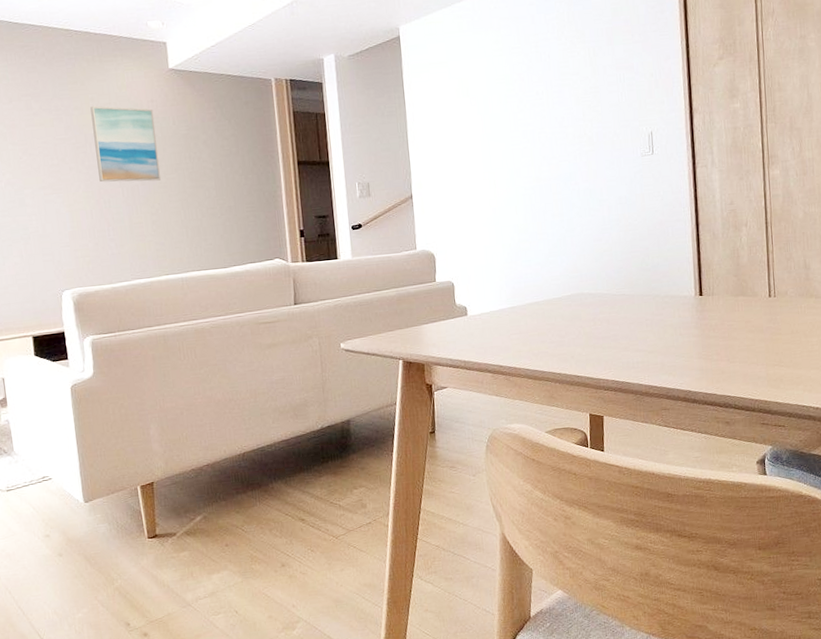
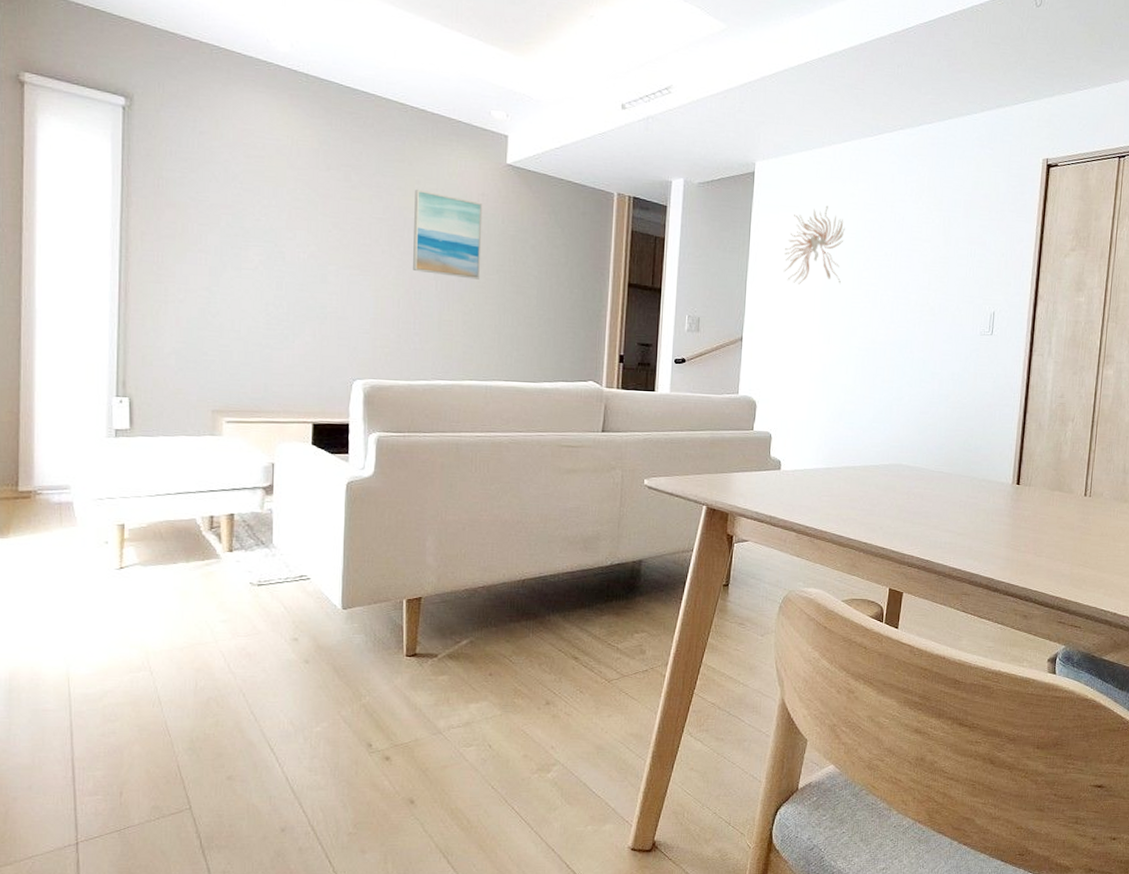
wall sculpture: none [439,56,498,136] -> present [784,205,845,285]

